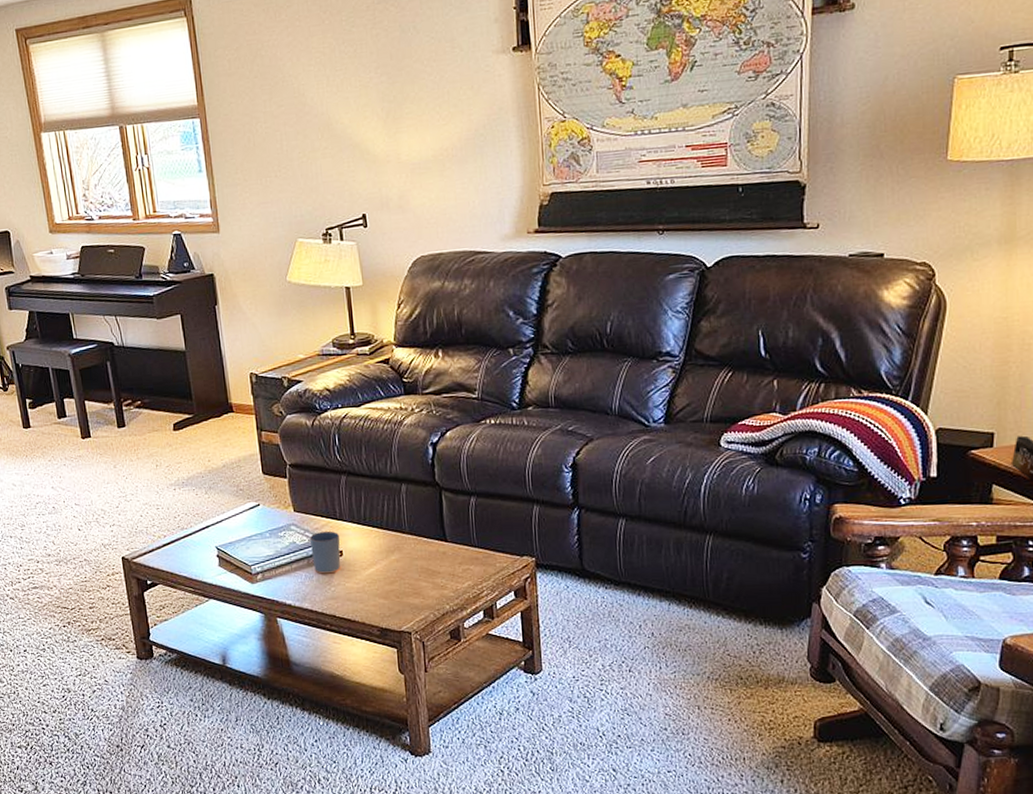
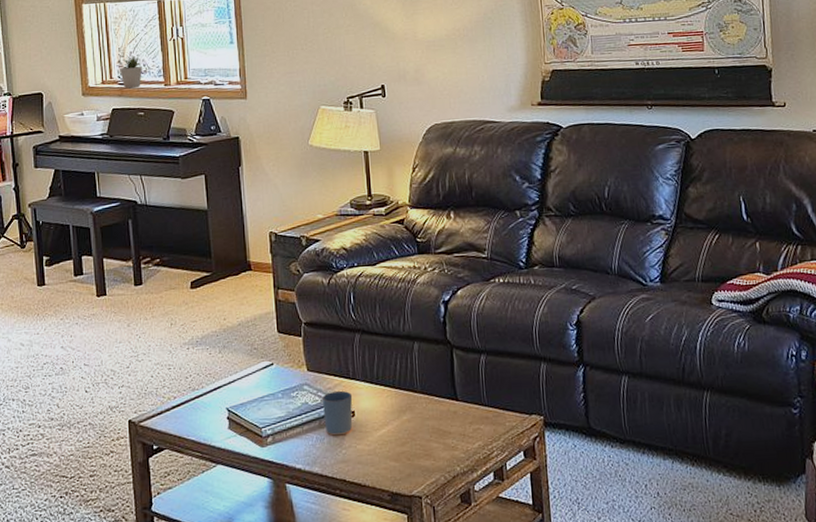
potted plant: none [84,188,109,225] -> present [119,55,142,89]

